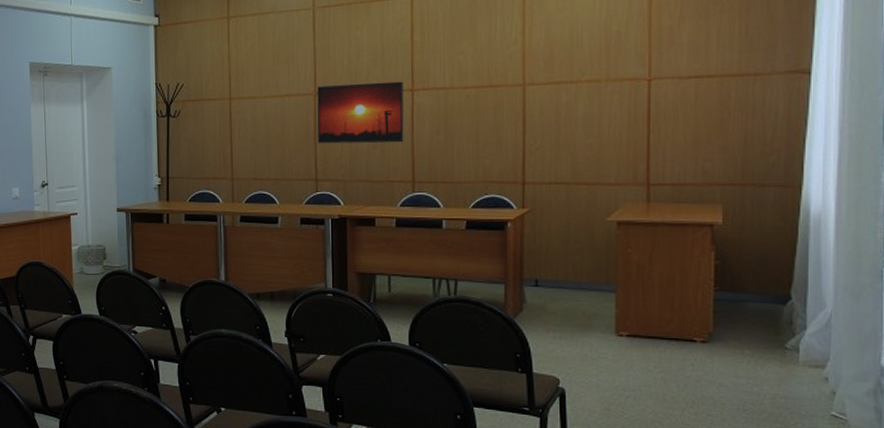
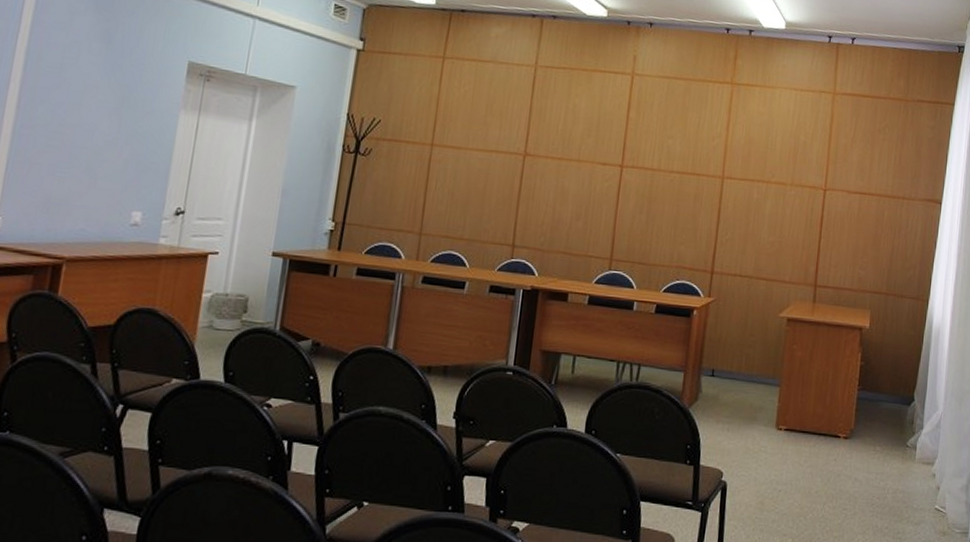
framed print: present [317,81,404,144] -> none [519,147,614,218]

